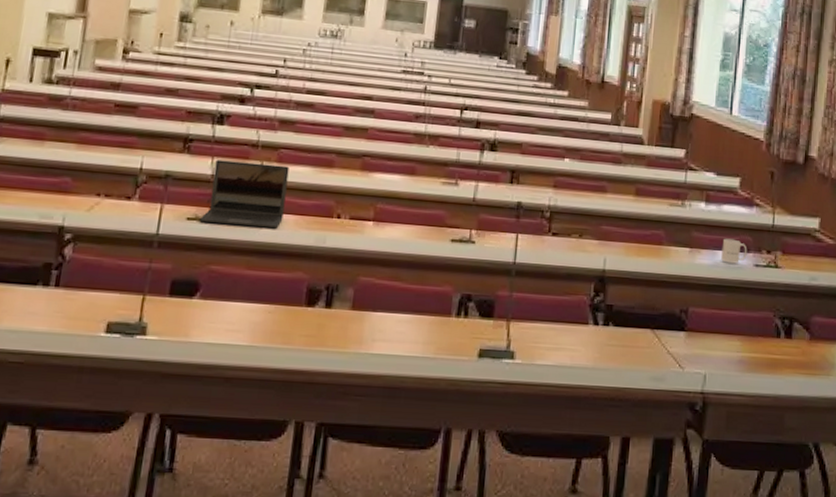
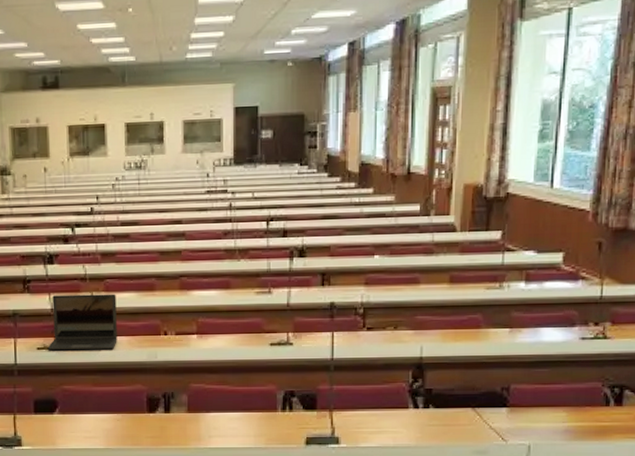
mug: present [721,238,747,264] -> none [544,315,573,339]

